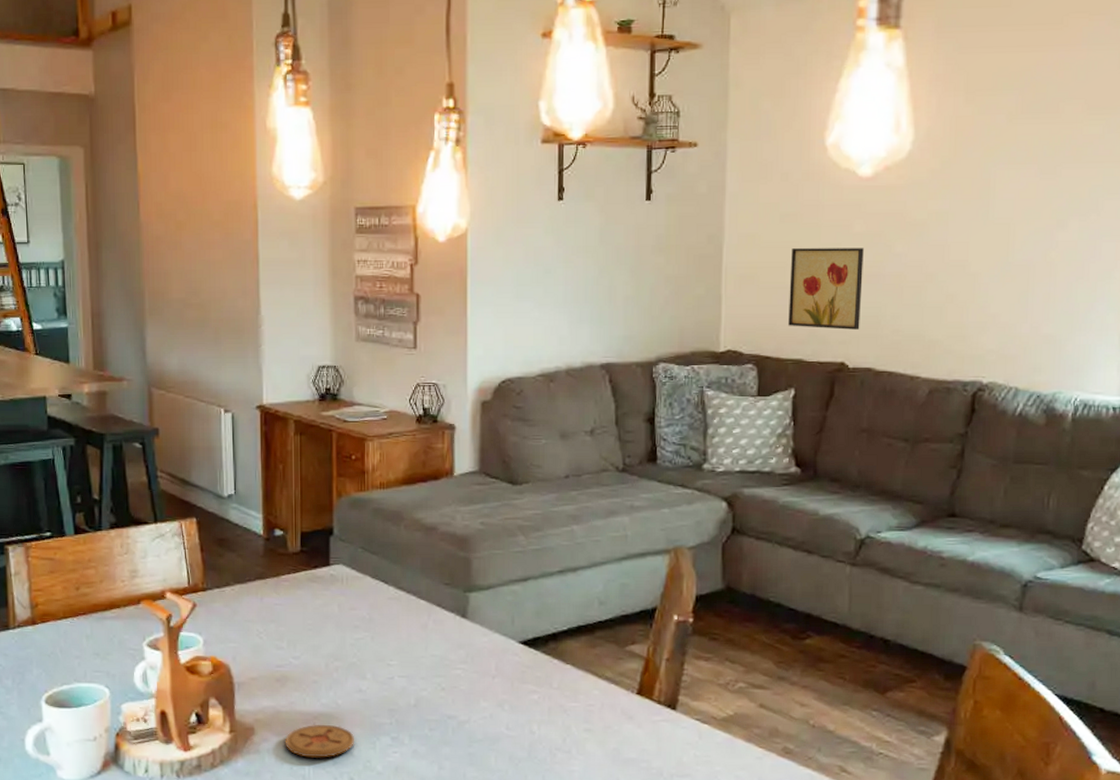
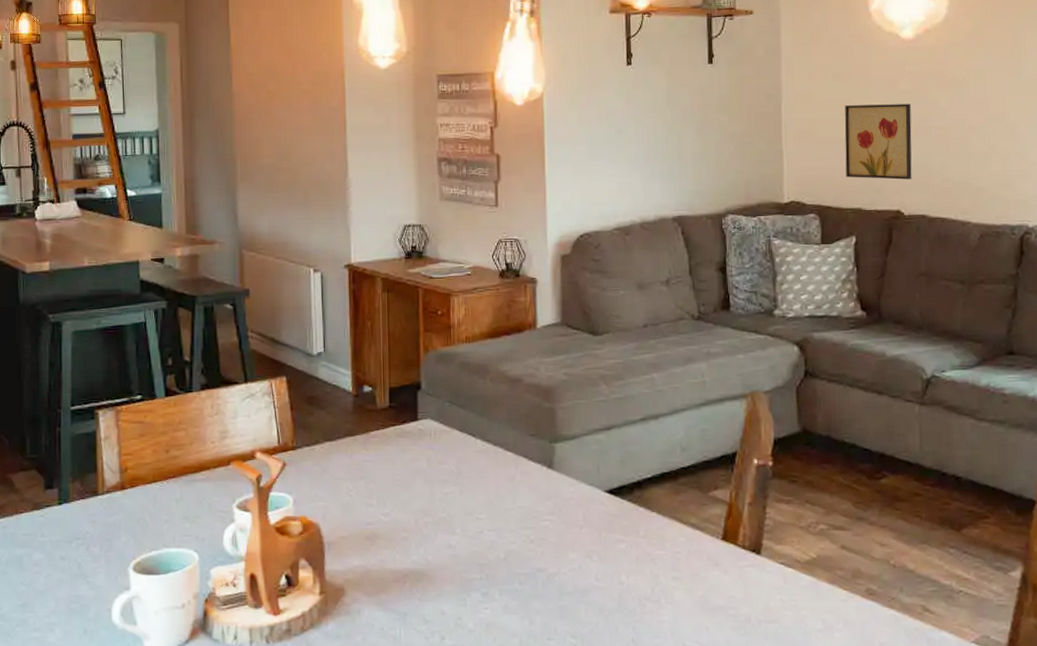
coaster: present [285,724,355,758] -> none [375,582,446,617]

